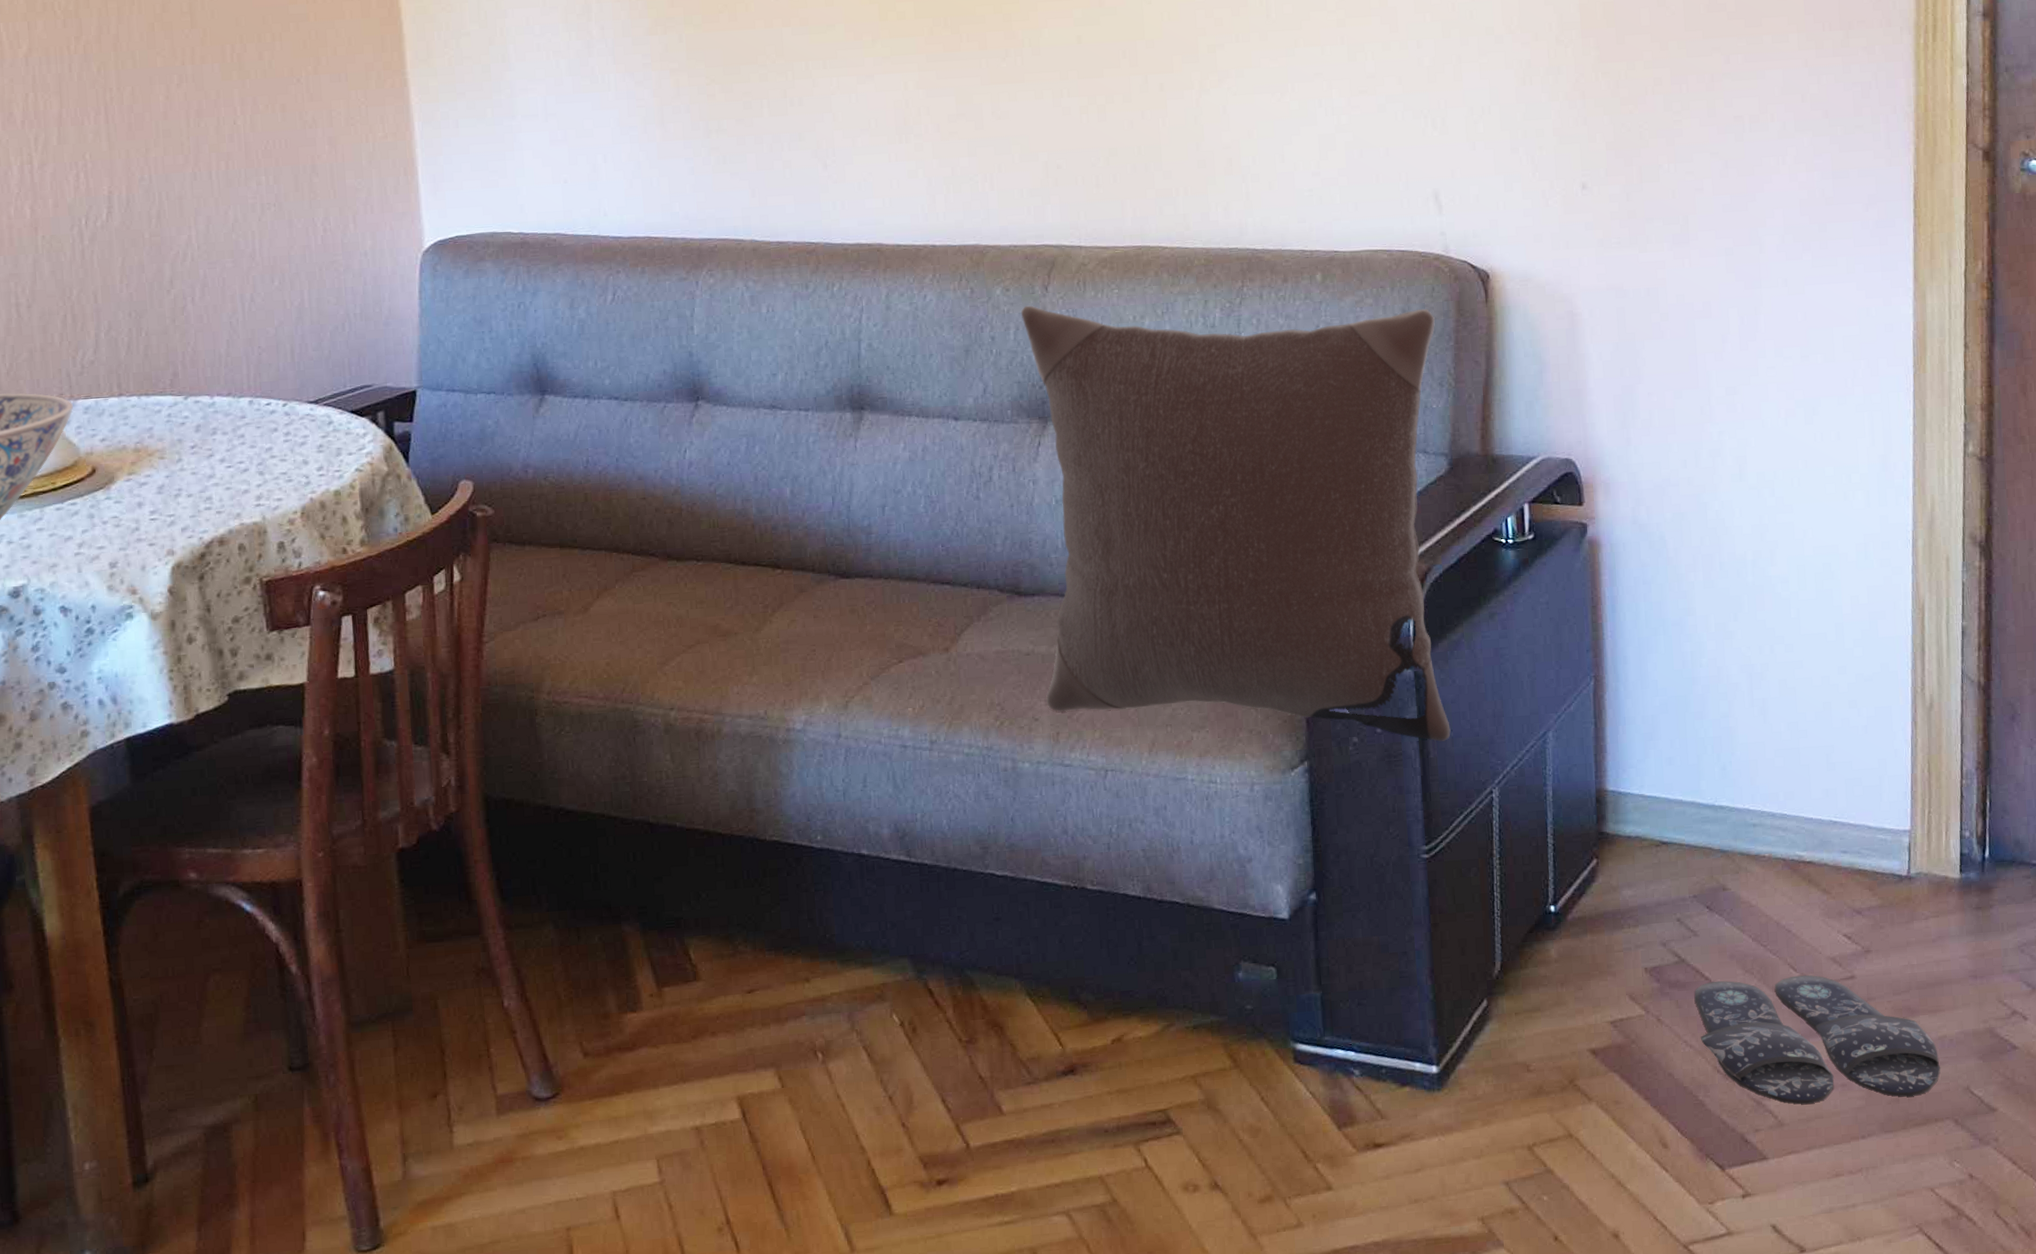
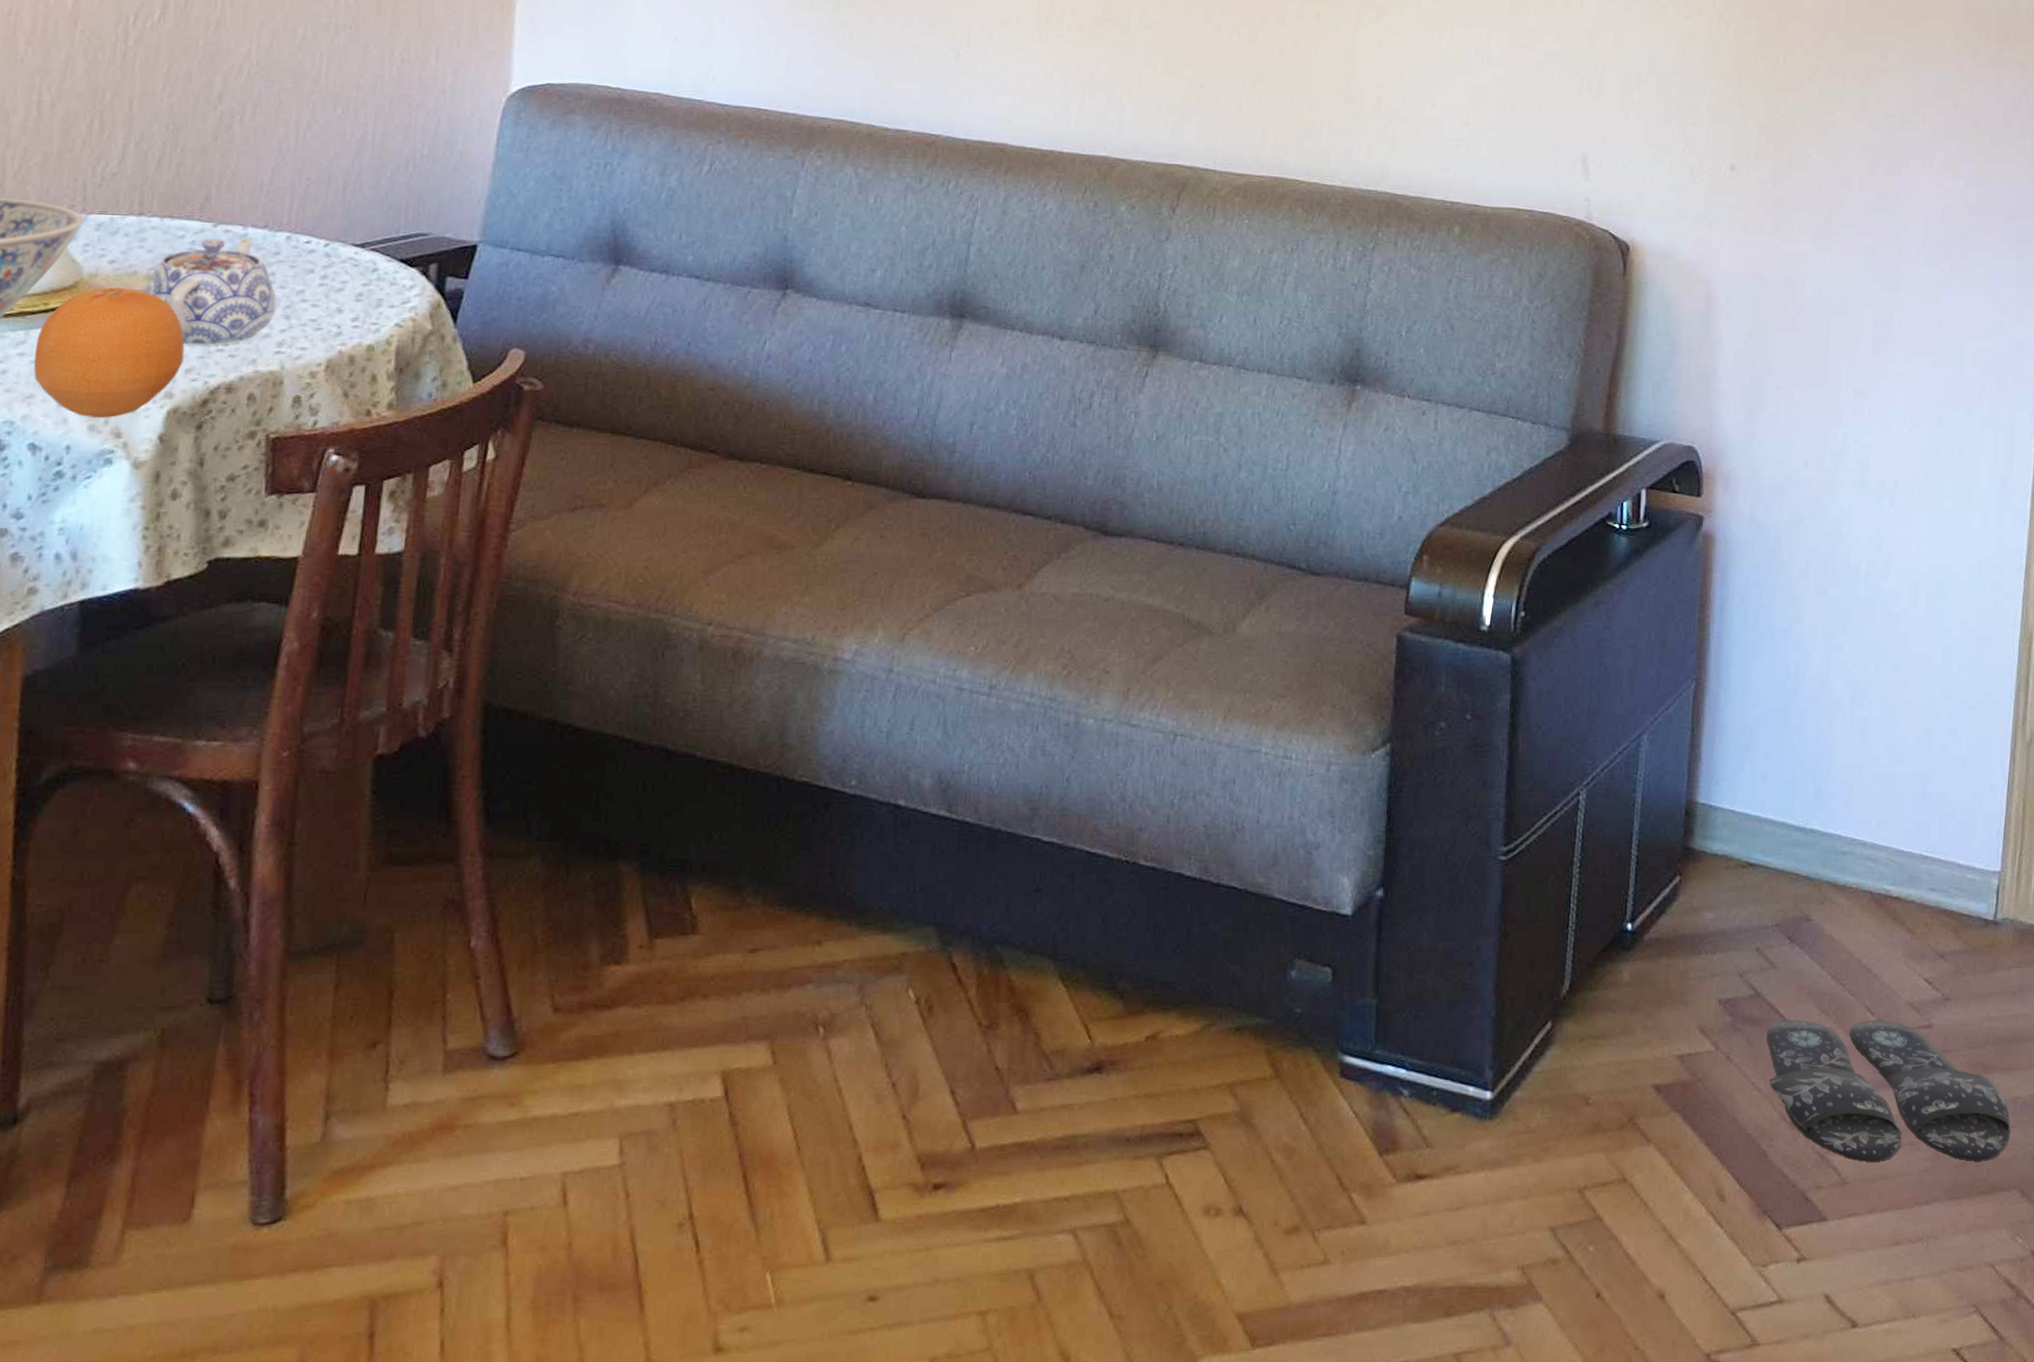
fruit: none [51,461,178,579] -> present [33,287,185,418]
teapot: none [133,405,251,507] -> present [143,237,278,346]
pillow: present [1020,305,1451,742] -> none [1120,226,1570,735]

